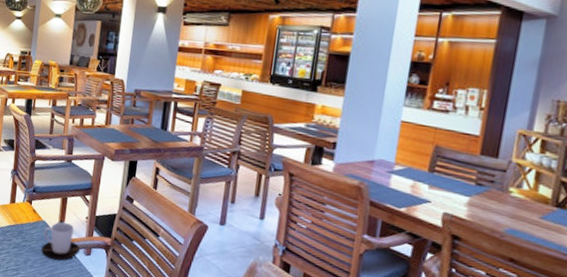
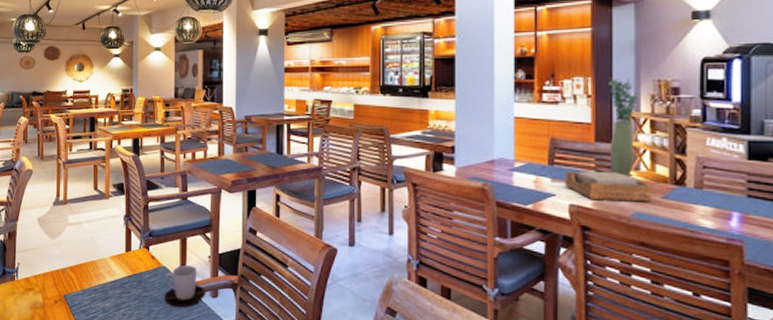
napkin holder: none [441,180,531,221] -> present [564,170,652,203]
vase: none [491,90,534,194] -> present [607,76,639,177]

